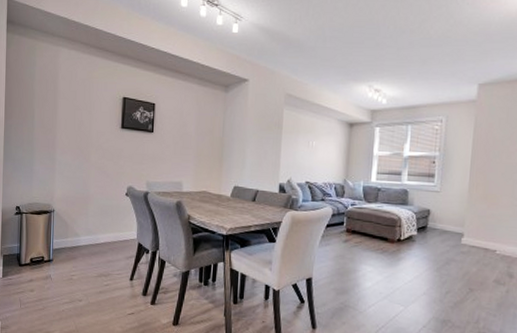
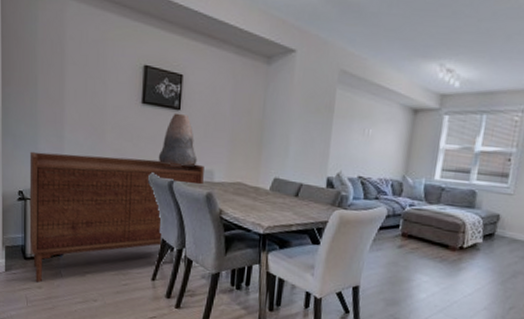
sideboard: none [24,172,174,286] -> present [29,151,204,283]
decorative urn: none [135,135,168,179] -> present [158,112,198,166]

